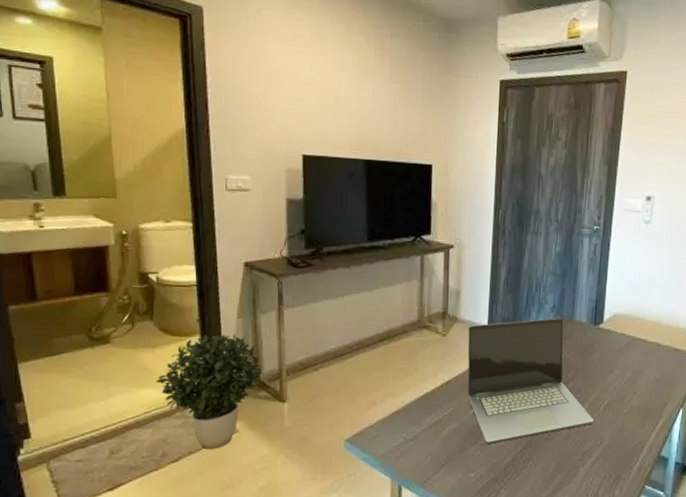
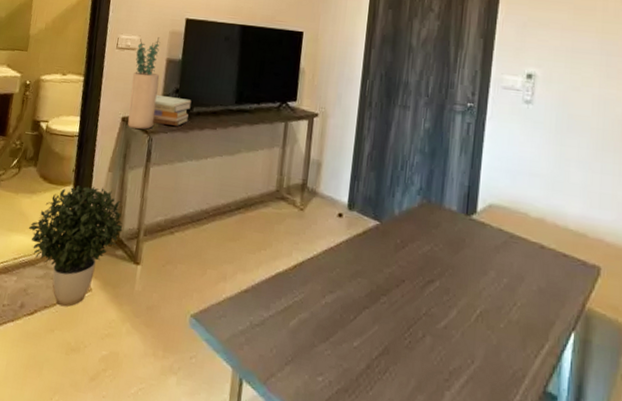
vase: none [250,176,282,274] -> present [127,37,160,130]
books: none [279,236,320,267] -> present [153,94,192,126]
laptop: present [467,318,595,444] -> none [321,201,464,344]

